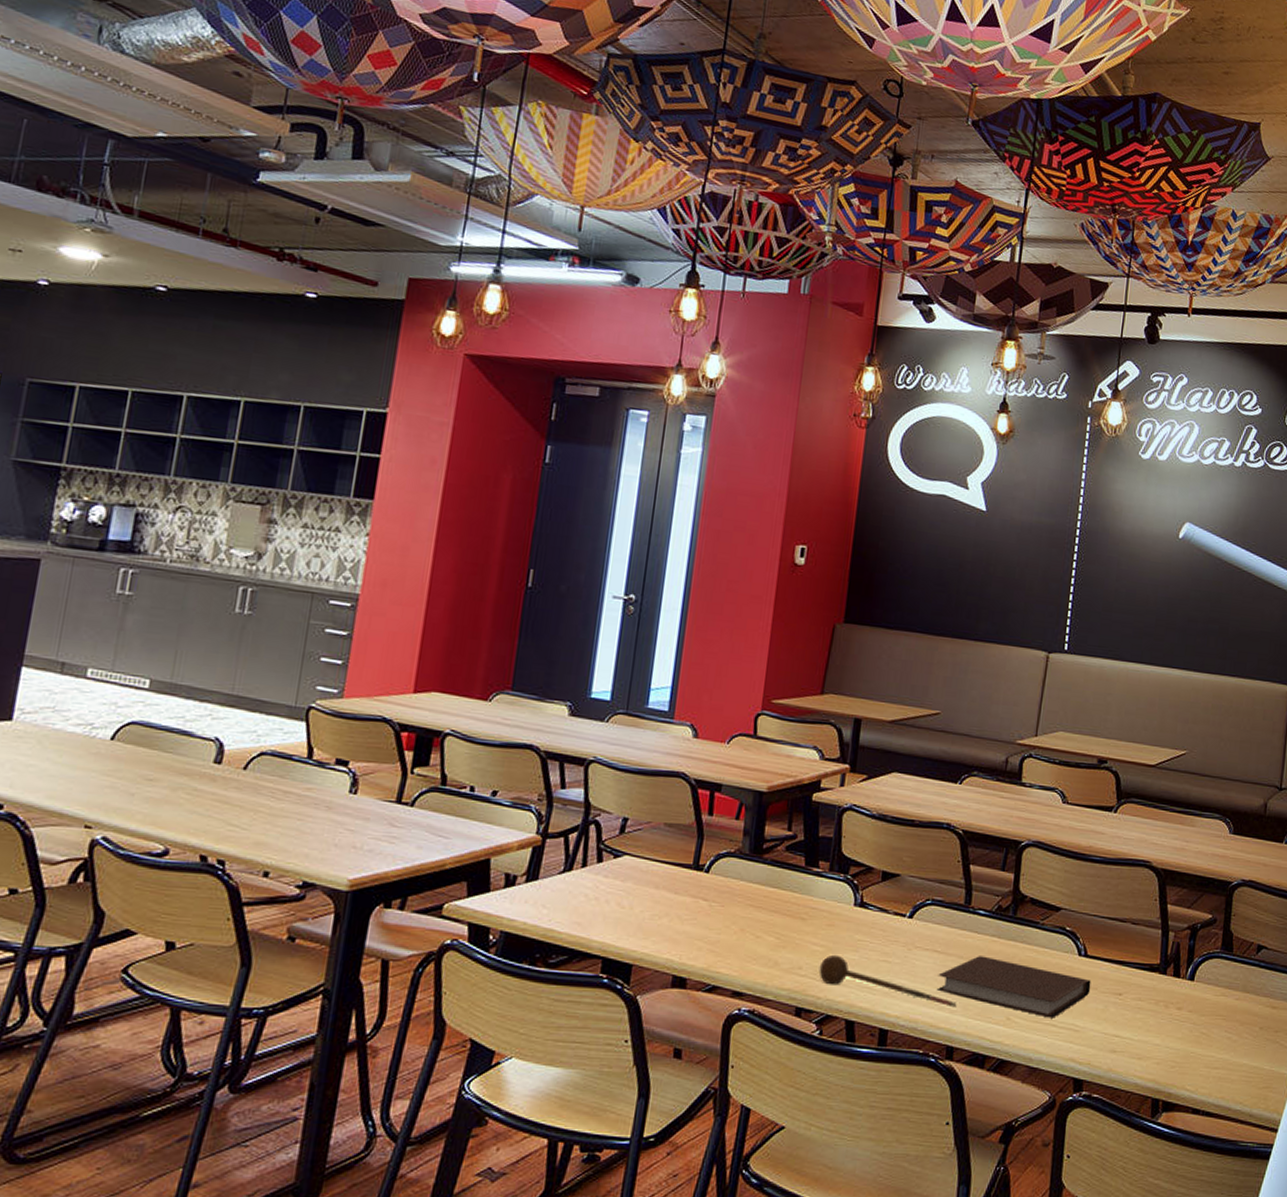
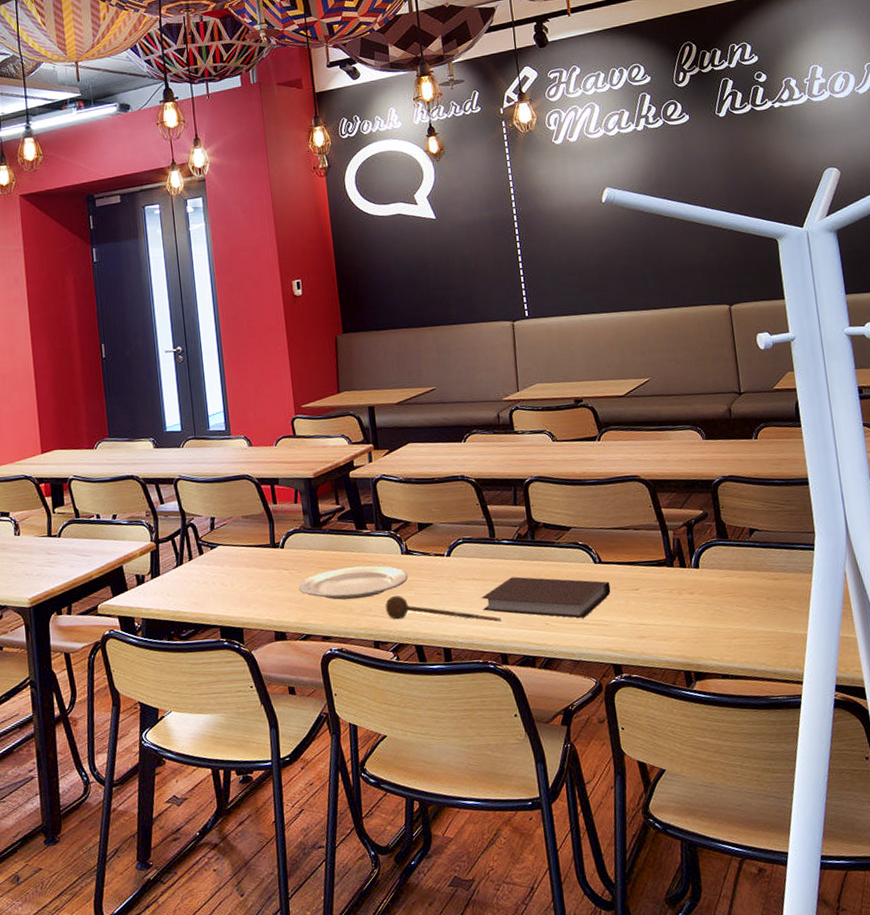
plate: none [715,910,857,952] -> present [298,565,409,600]

